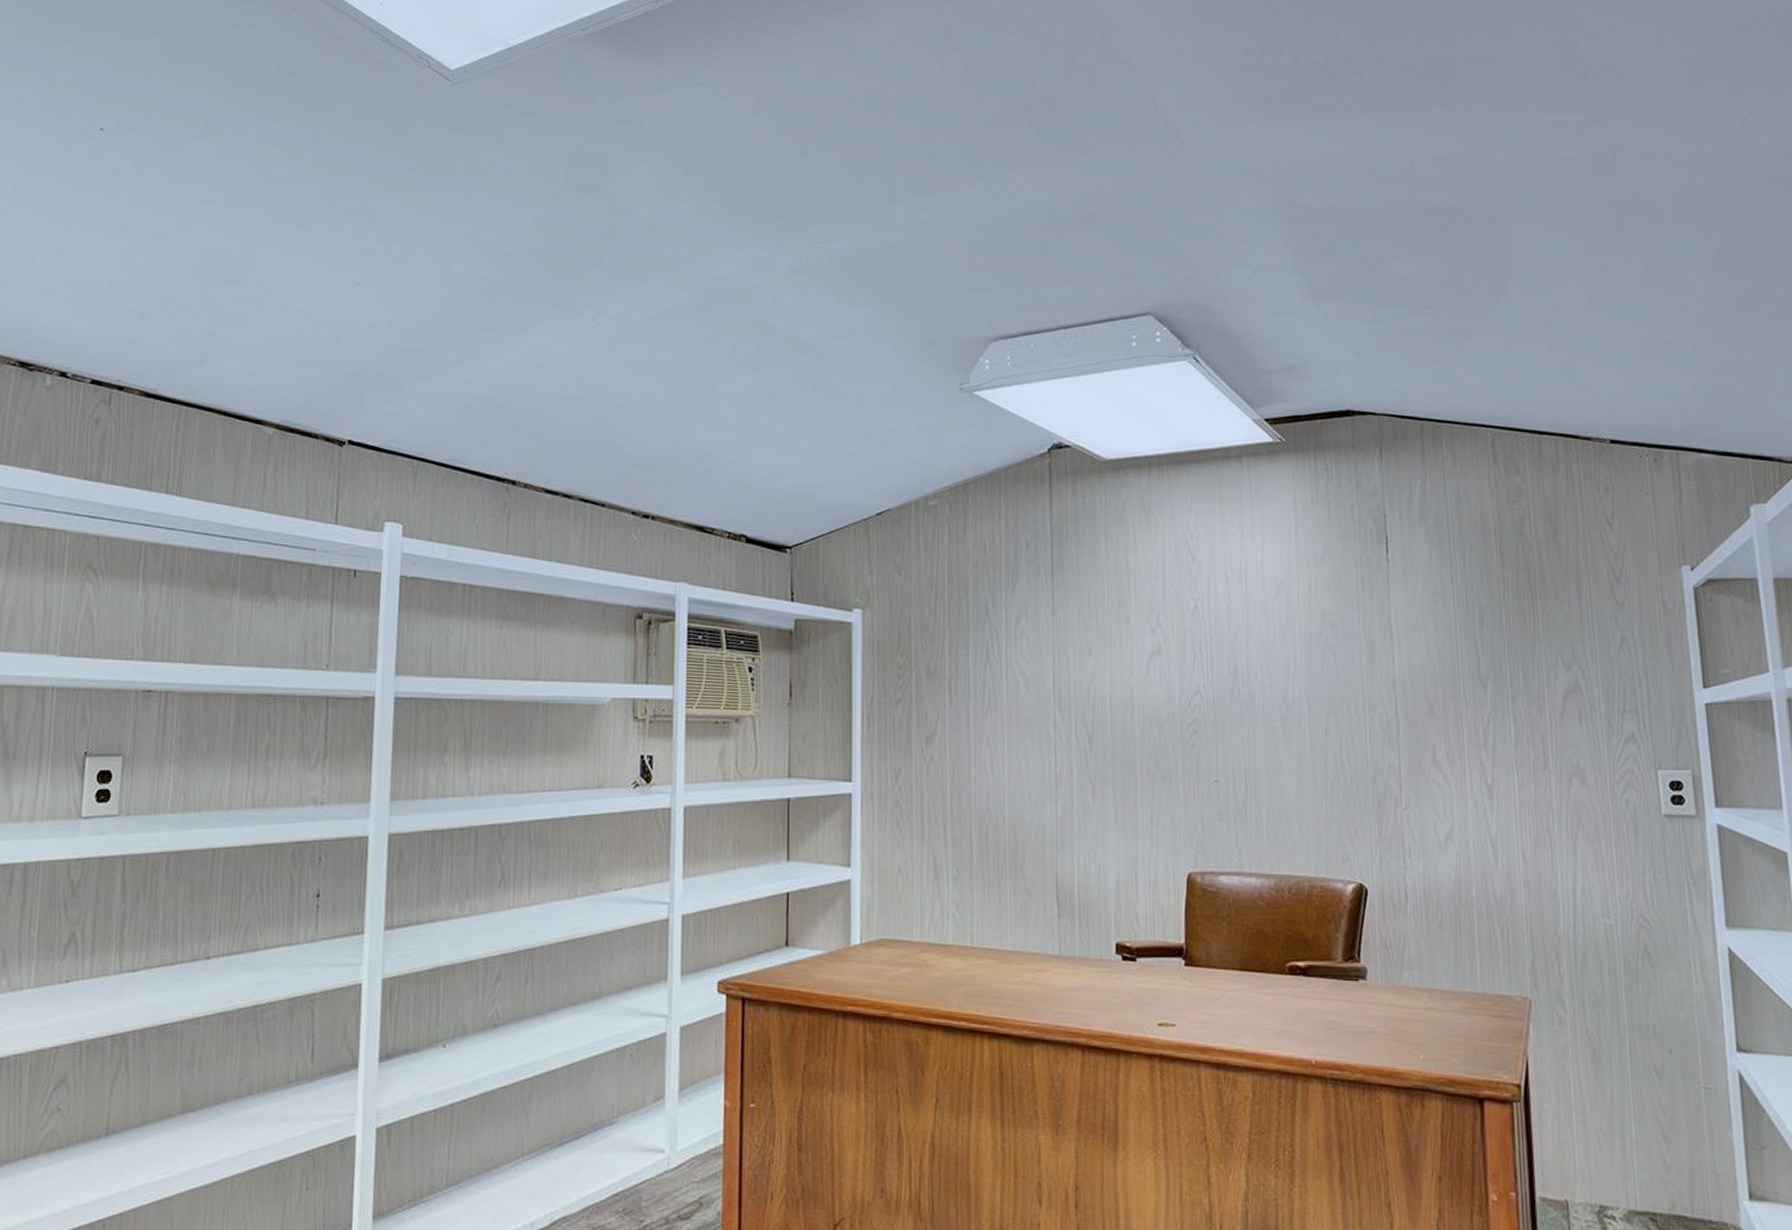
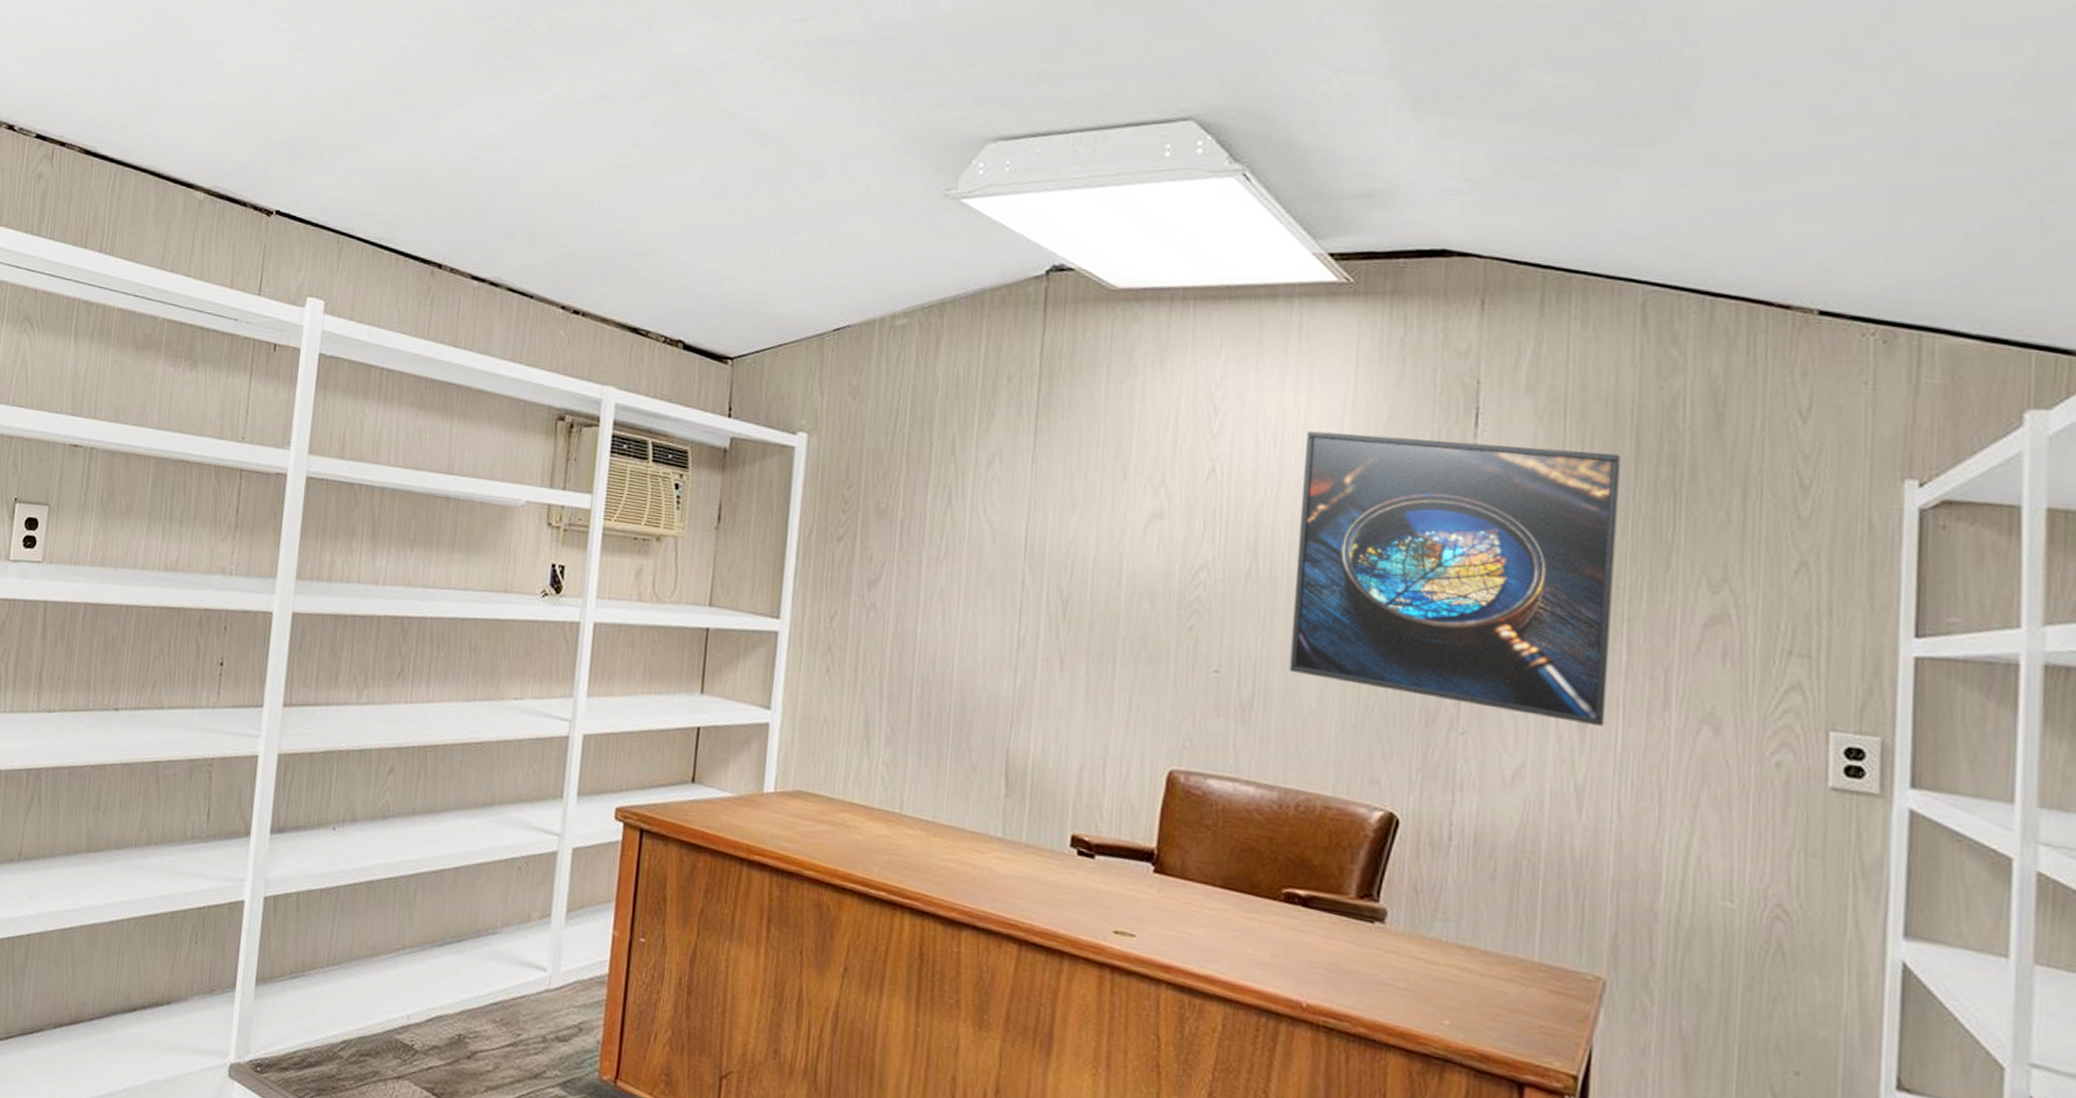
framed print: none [1264,565,1505,789] -> present [1289,430,1620,727]

